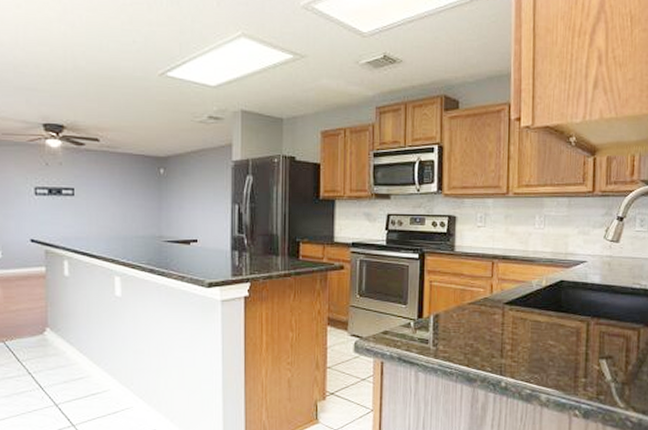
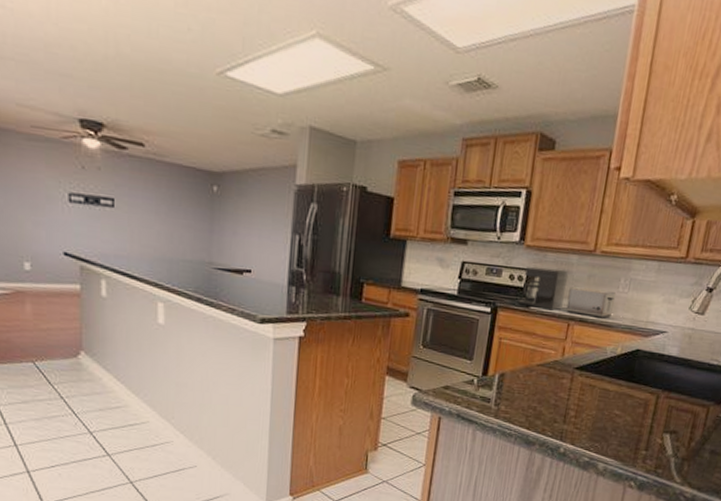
coffee maker: none [443,212,486,251] -> present [518,266,568,311]
toaster: none [488,226,534,256] -> present [566,286,617,320]

